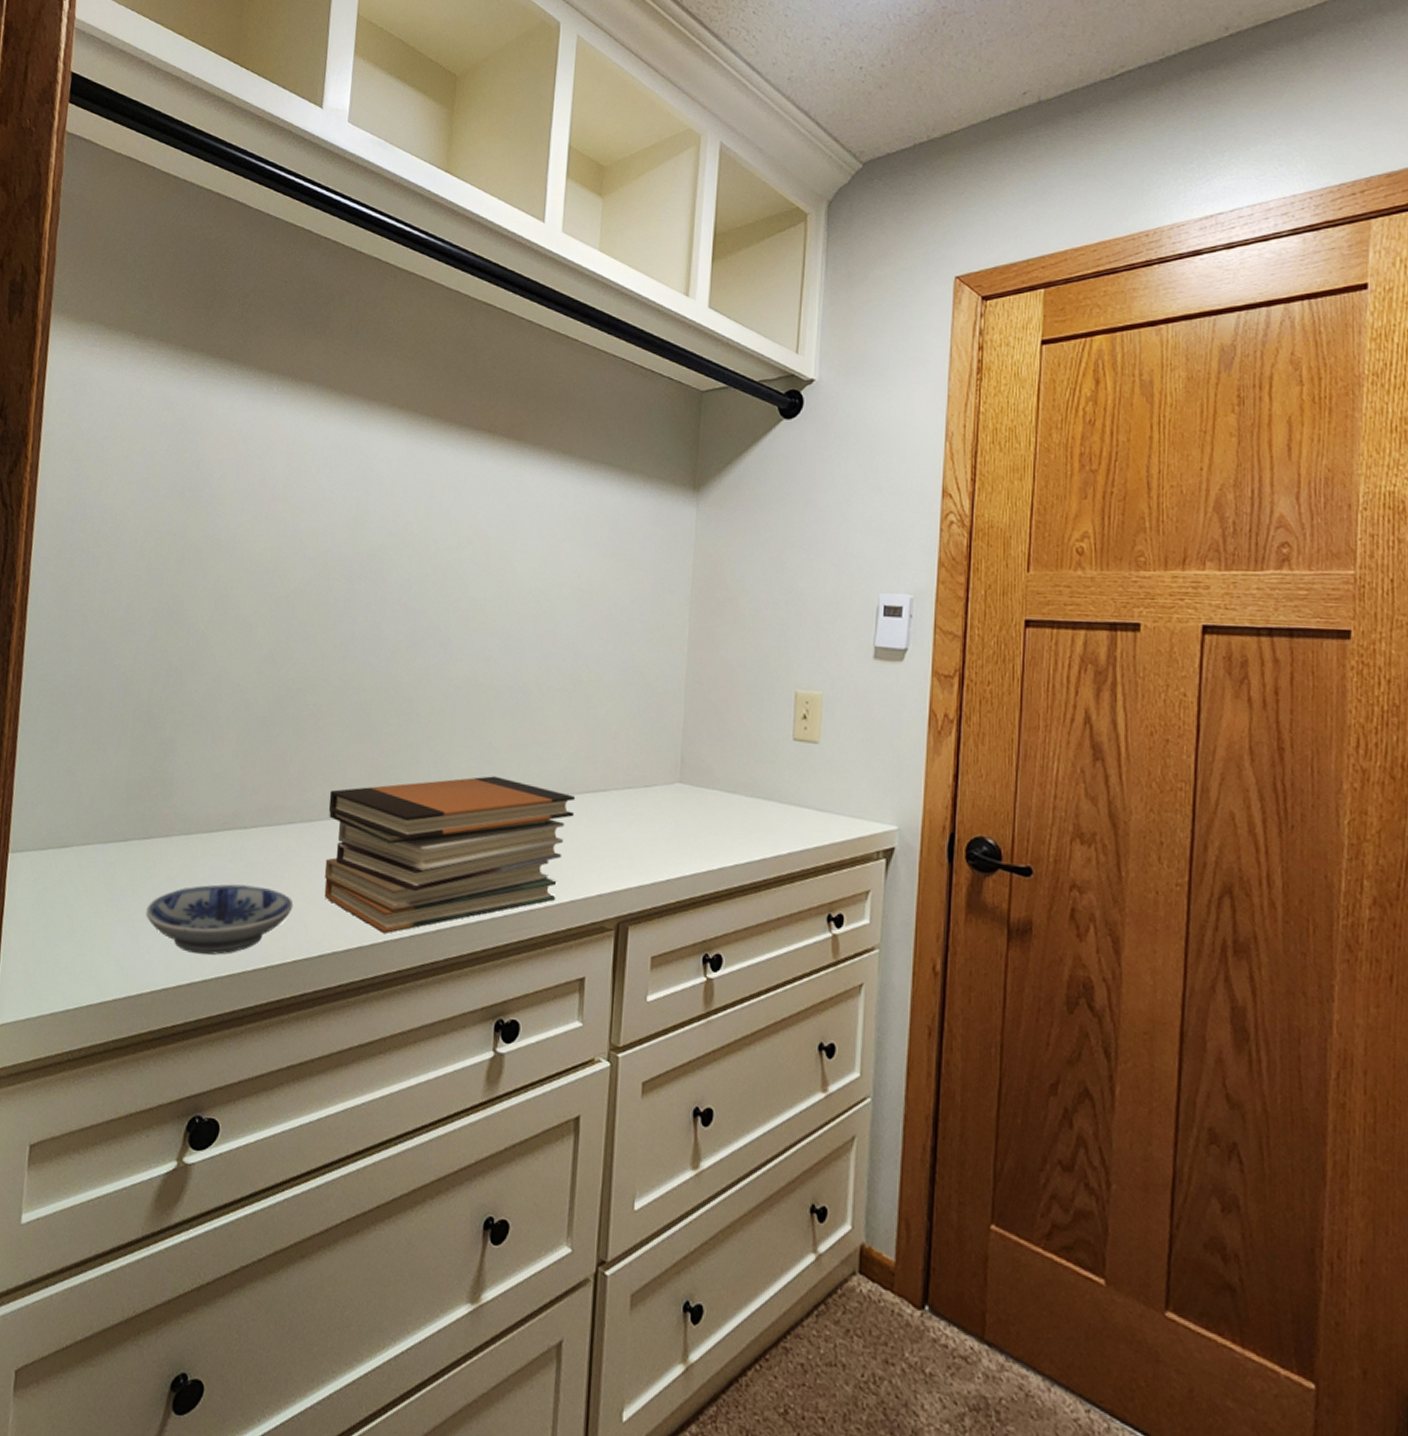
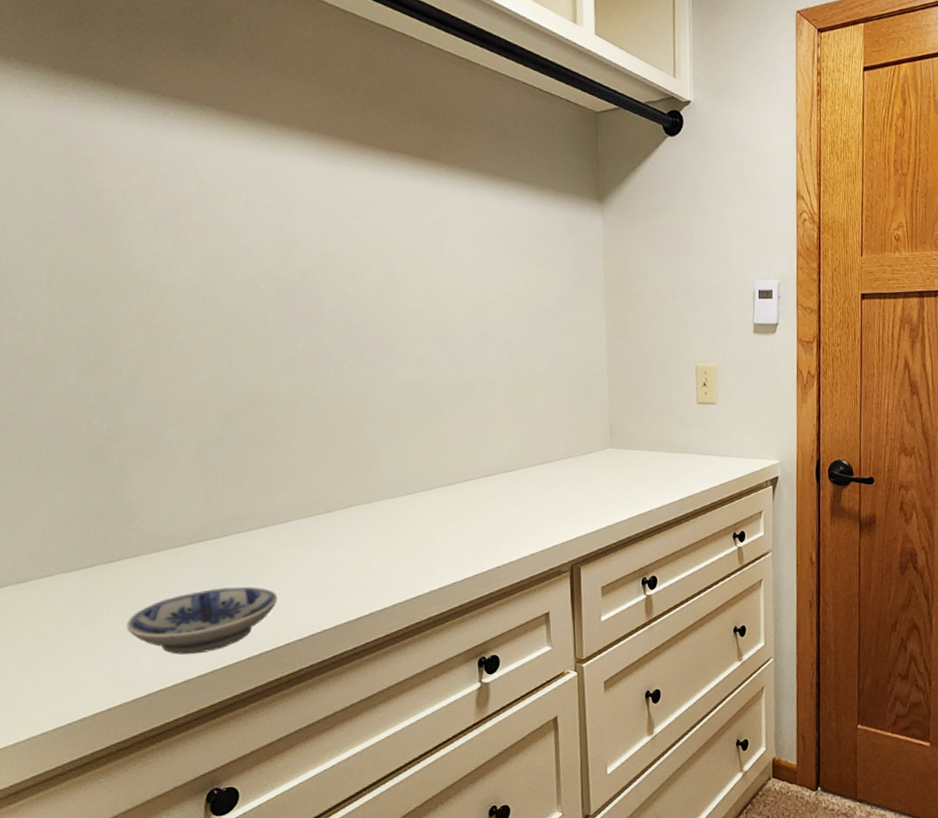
book stack: present [324,776,576,933] -> none [297,462,525,607]

